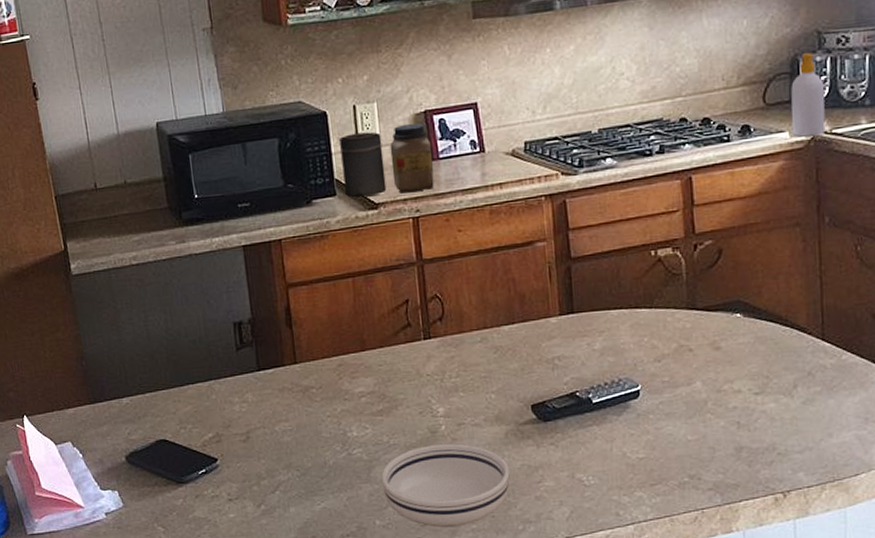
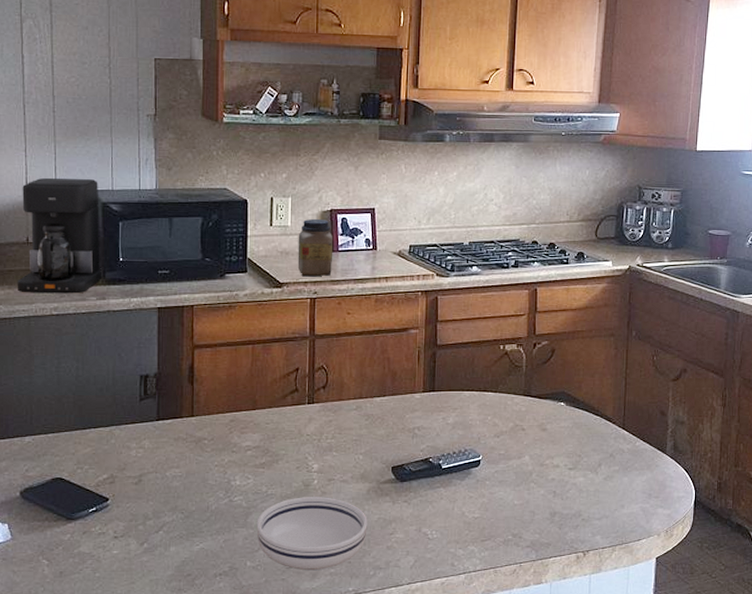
coffee maker: none [82,110,179,245] -> present [17,177,103,294]
cylinder: present [339,132,387,198] -> none [254,221,292,277]
soap bottle: present [791,53,826,137] -> none [614,202,641,267]

